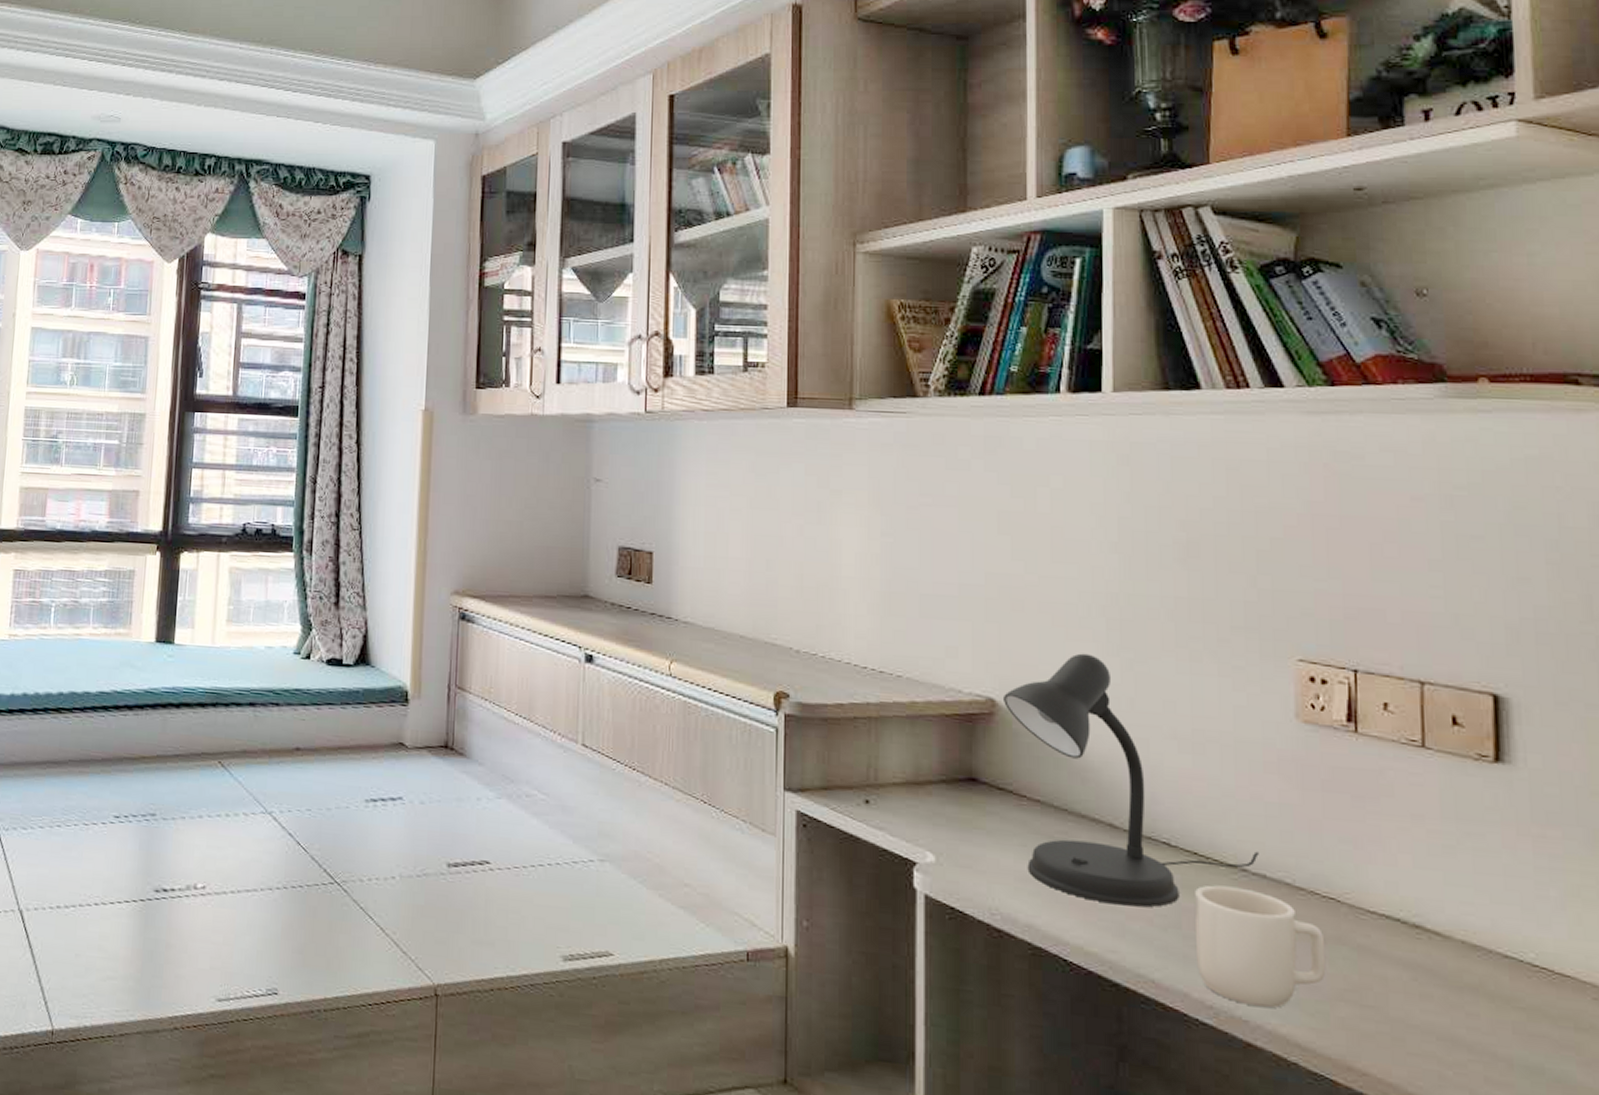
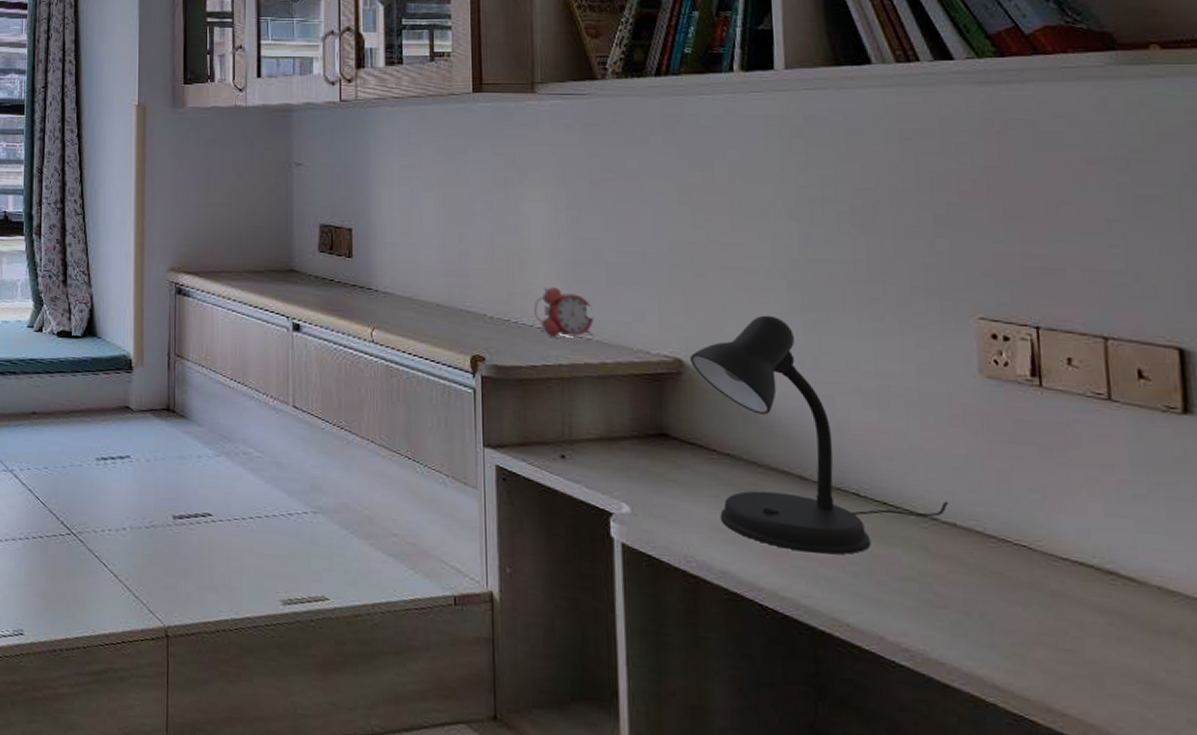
alarm clock: none [843,619,906,673] -> present [534,287,595,337]
mug: present [1194,885,1326,1008] -> none [885,533,1021,651]

